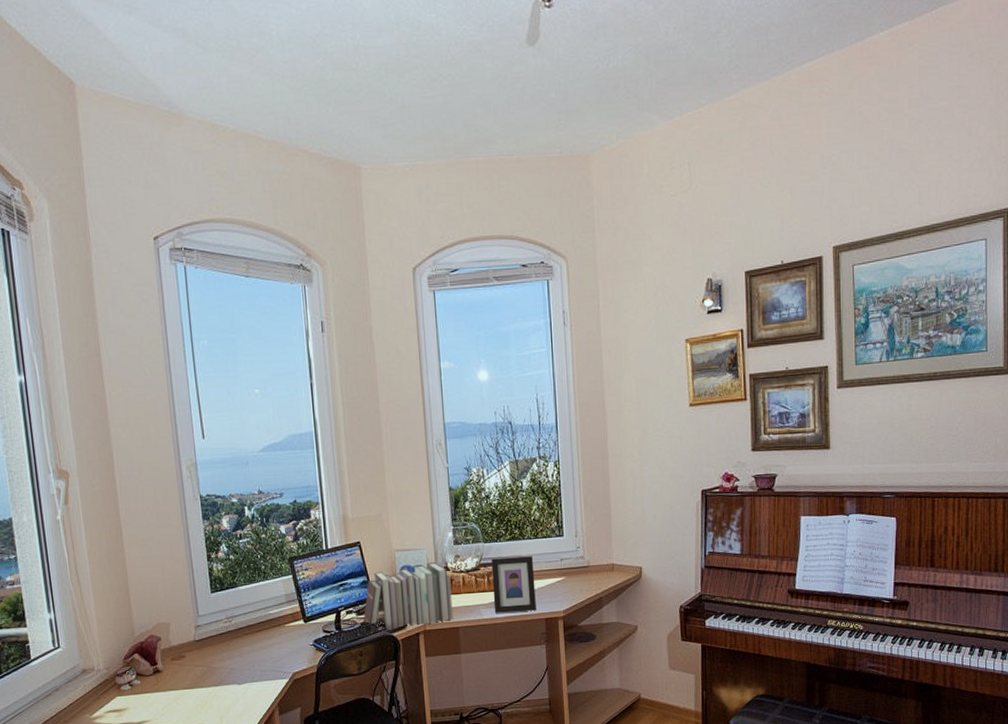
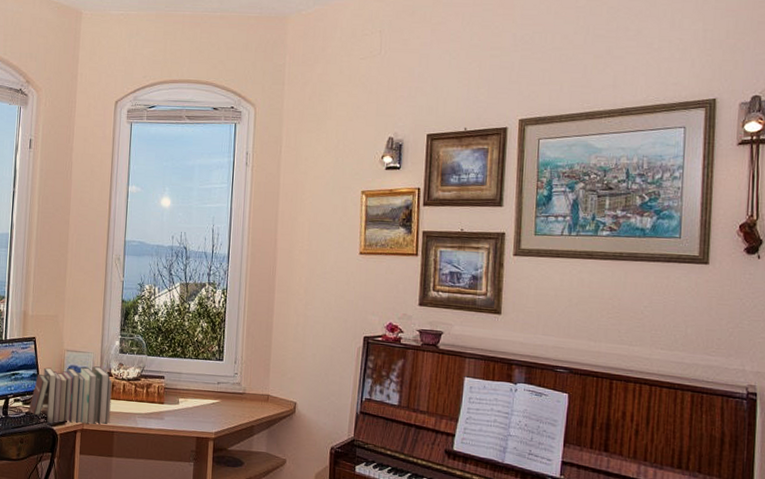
picture frame: present [491,556,536,613] -> none [149,371,192,428]

